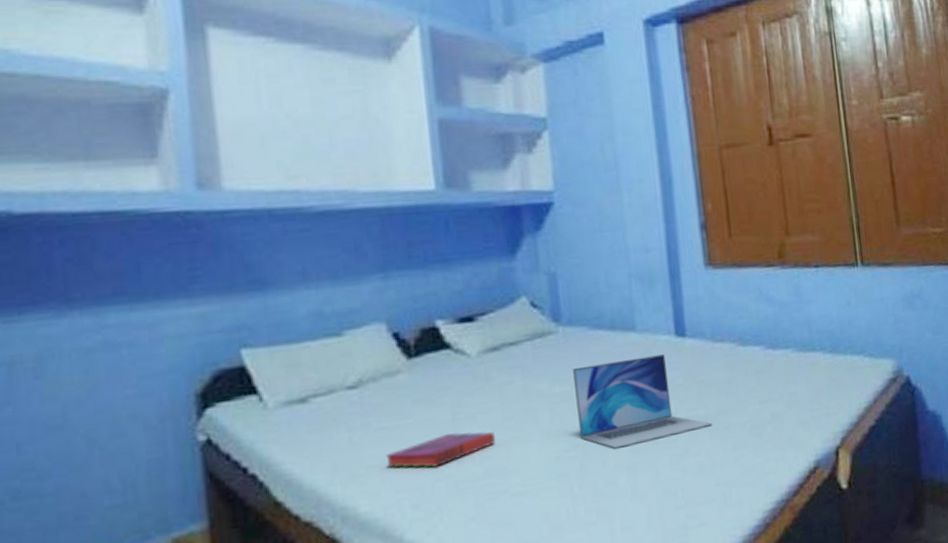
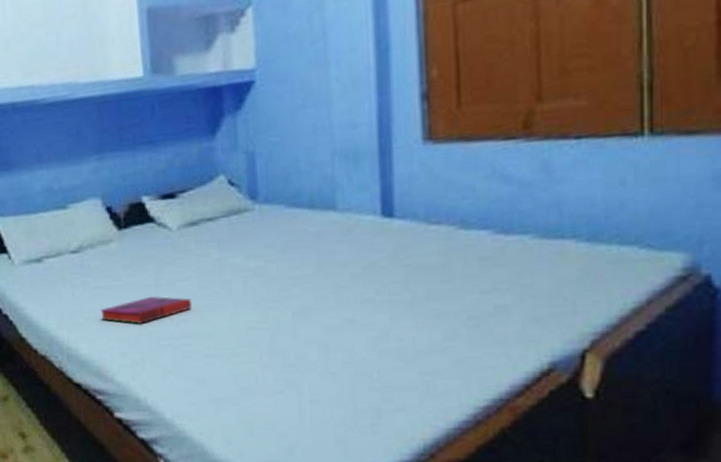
laptop: present [573,354,712,449] -> none [268,235,419,325]

